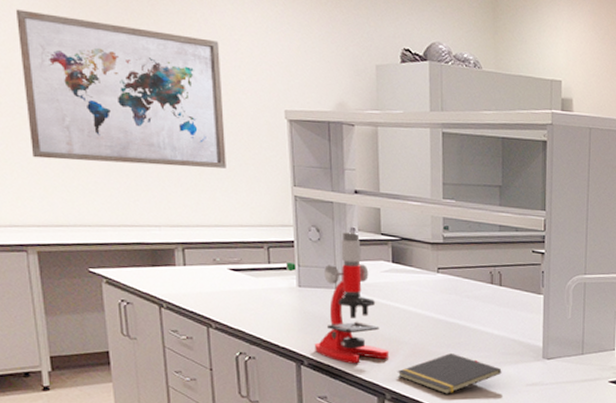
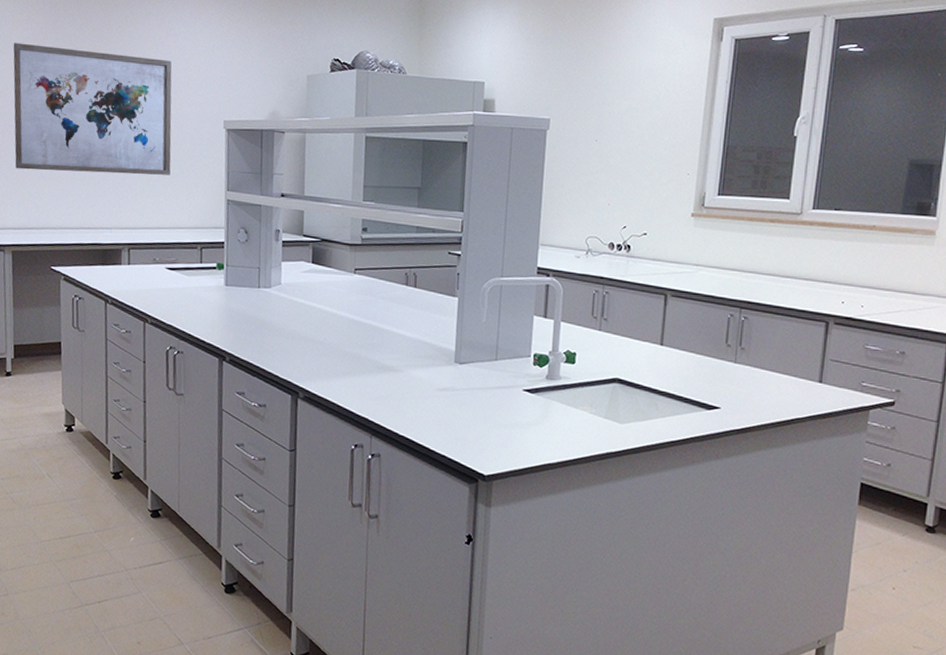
microscope: present [314,232,390,364] -> none [236,234,305,362]
notepad: present [397,353,502,394] -> none [311,354,413,396]

